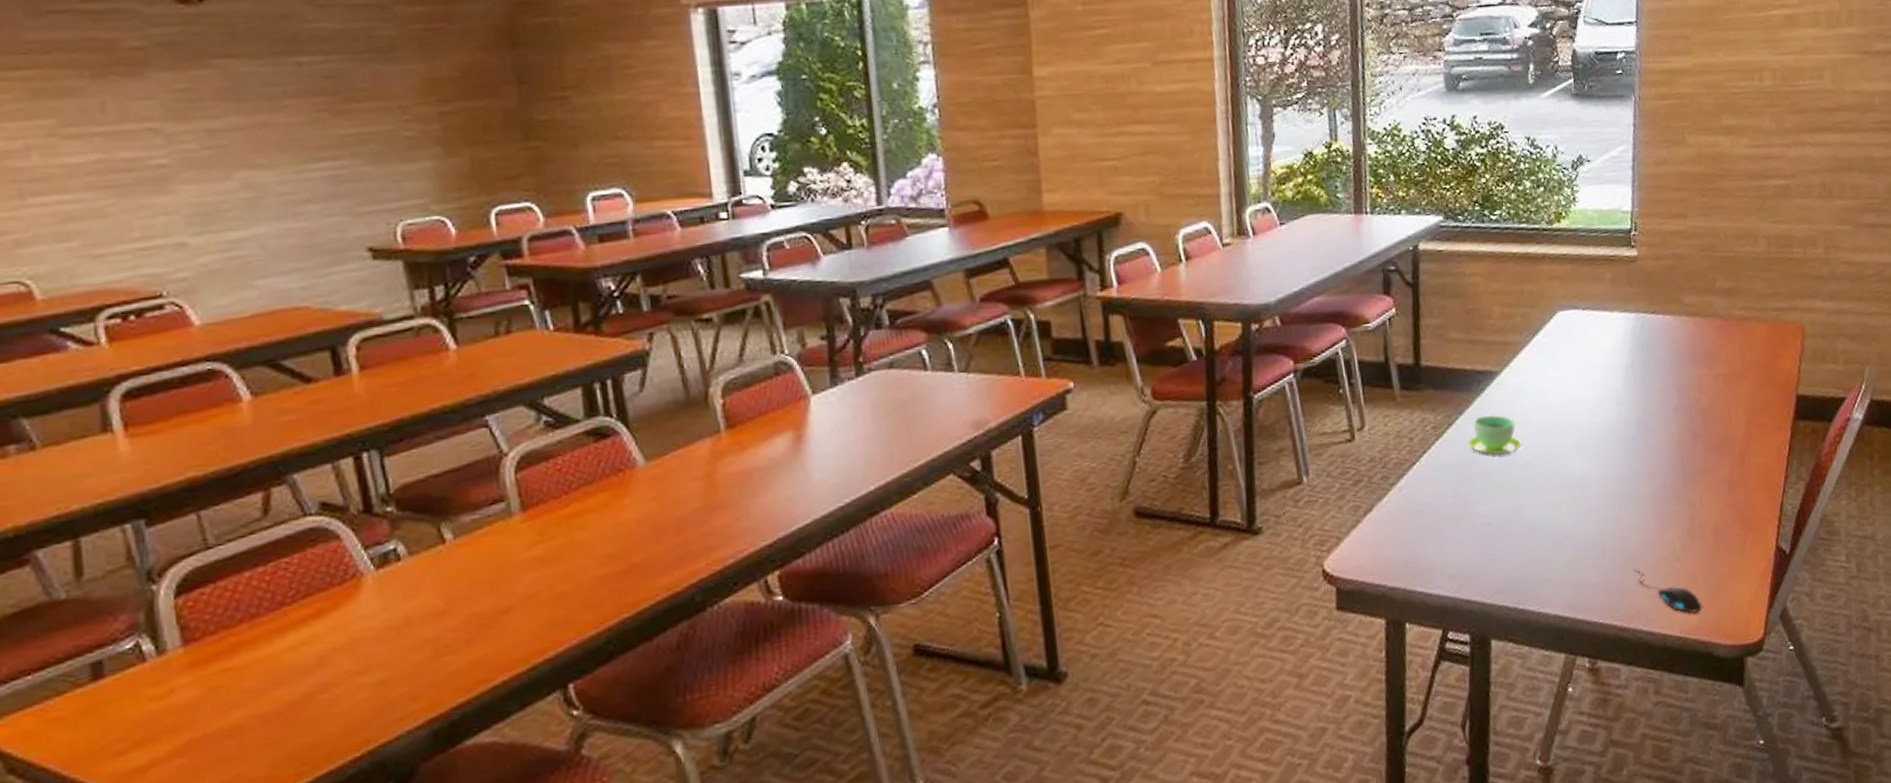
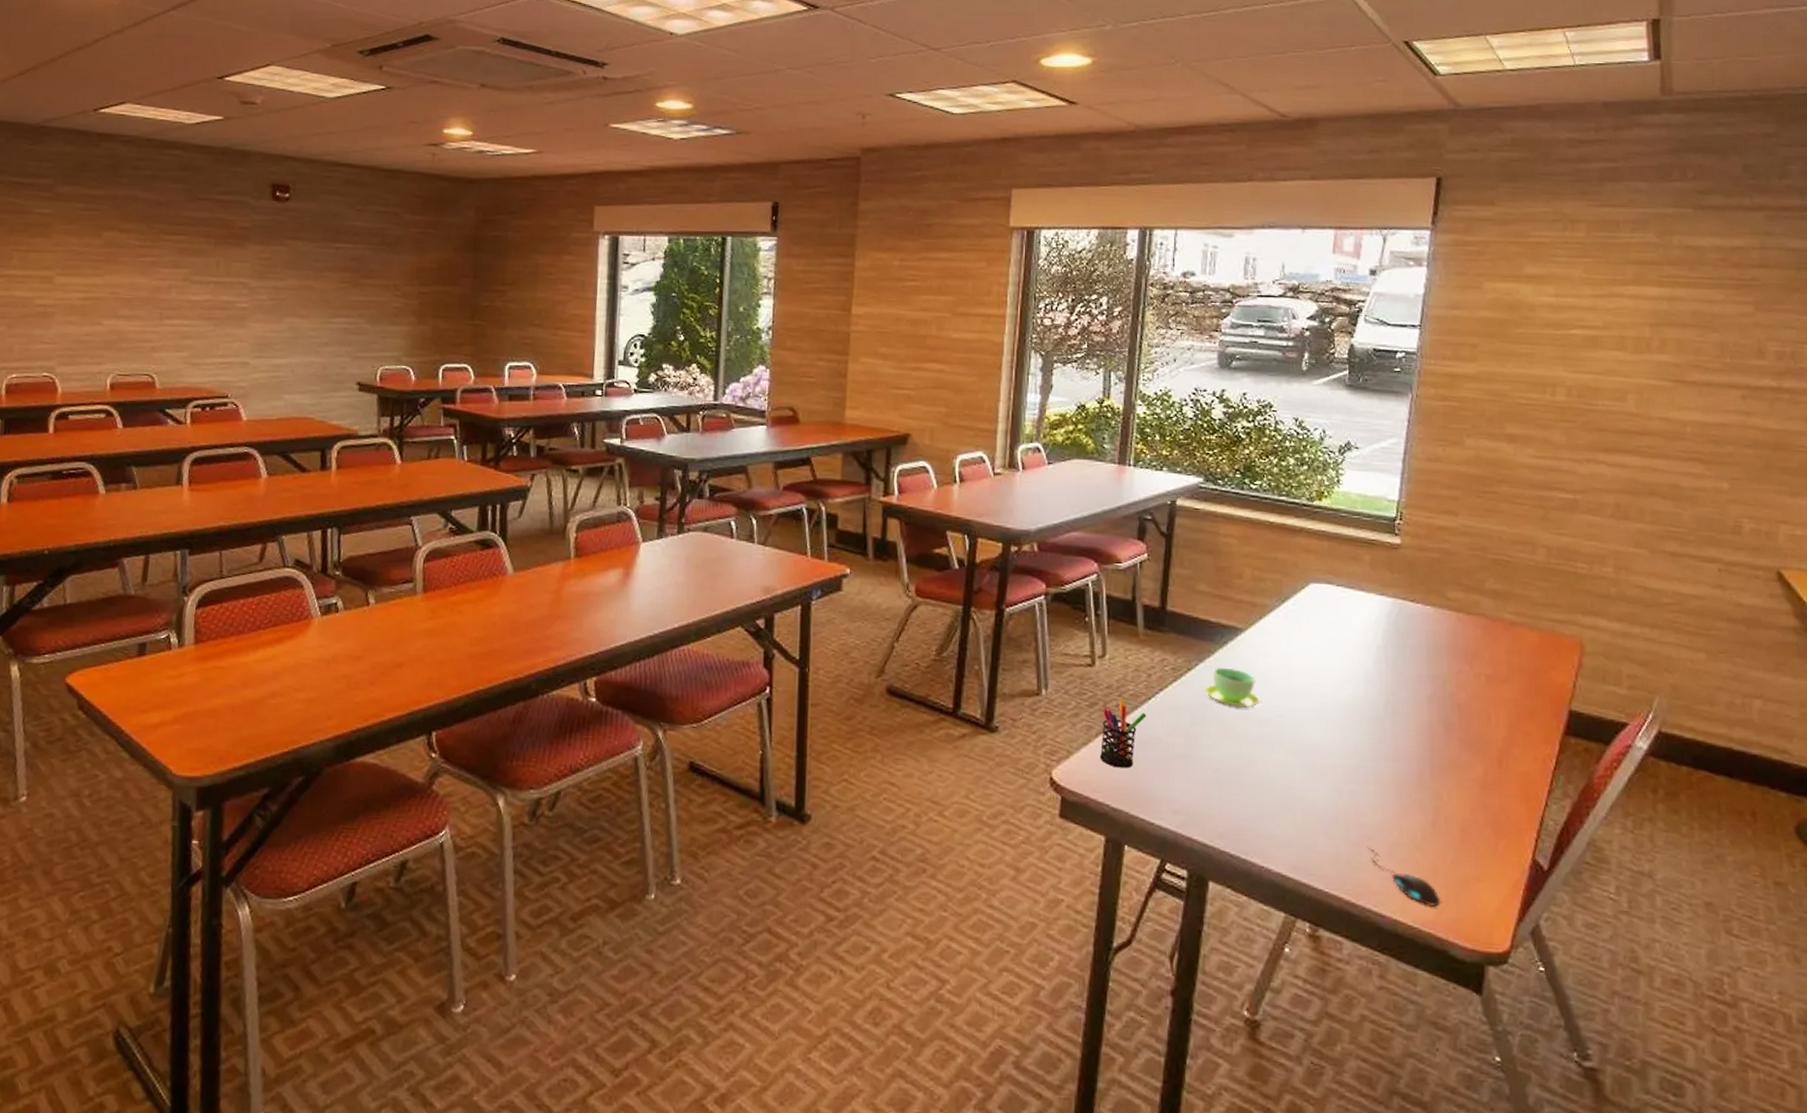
pen holder: none [1368,470,1413,545] -> present [1099,699,1147,768]

